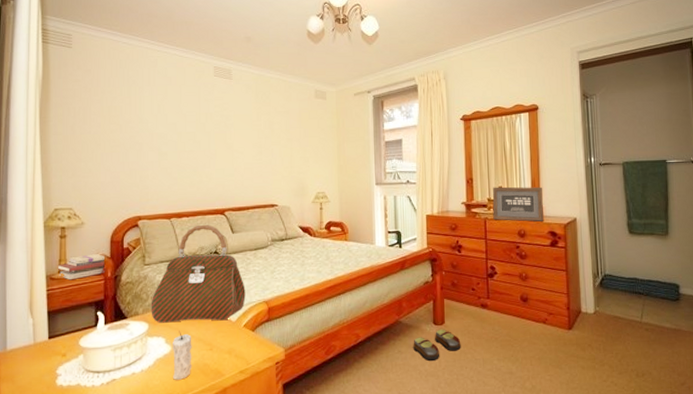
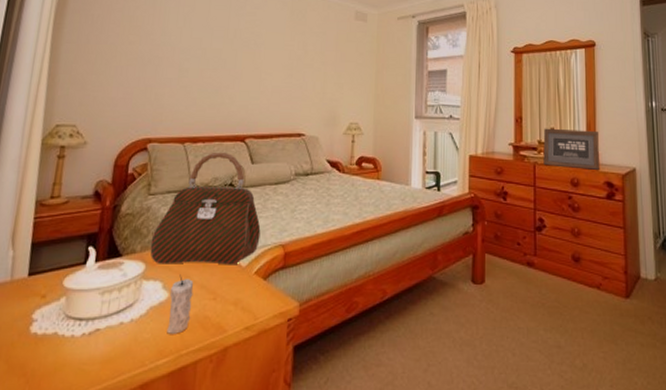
books: present [57,254,106,280] -> none [50,179,105,208]
slippers: present [413,329,461,361] -> none [447,289,502,327]

